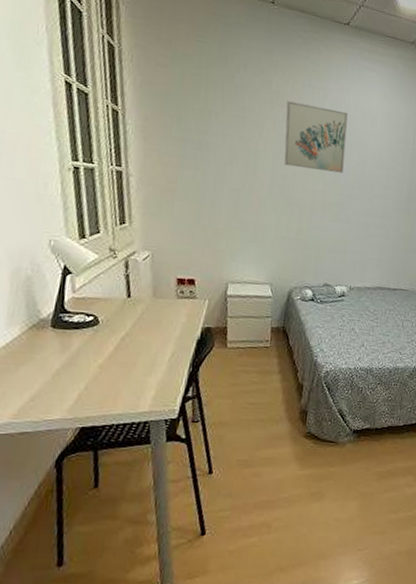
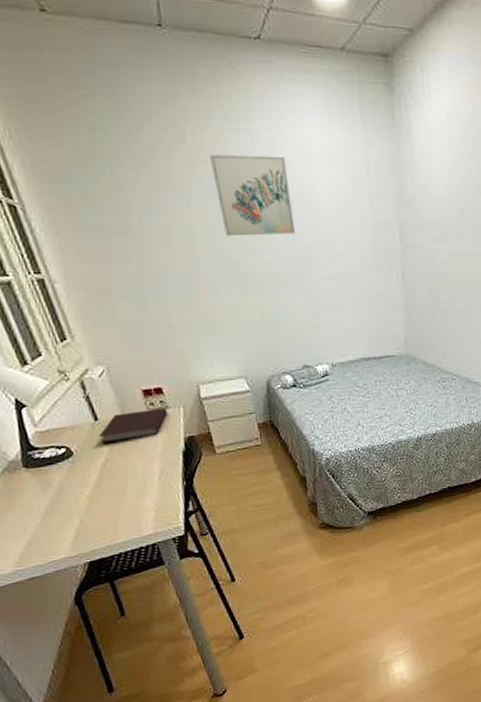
notebook: none [126,295,195,321] -> present [98,408,169,444]

